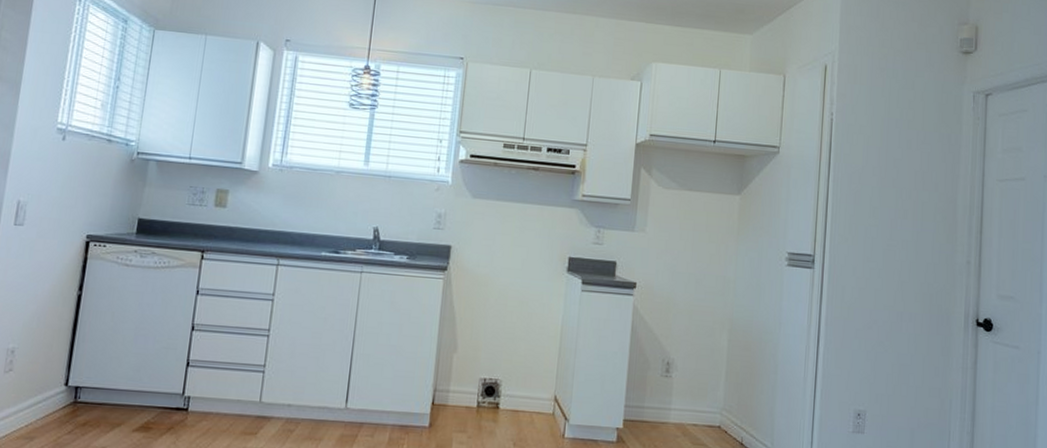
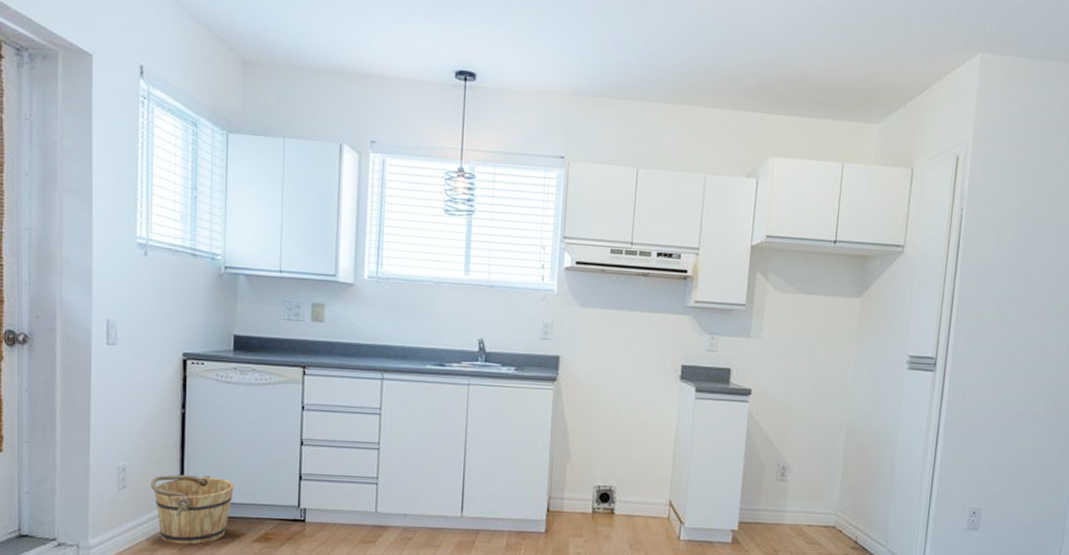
bucket: none [37,358,121,433] -> present [150,474,234,545]

